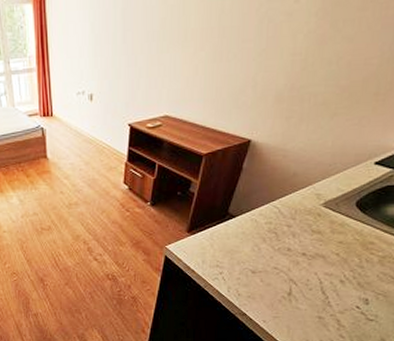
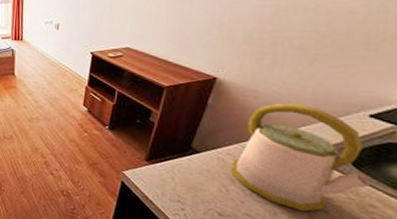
kettle: none [261,158,371,258] -> present [230,103,370,212]

